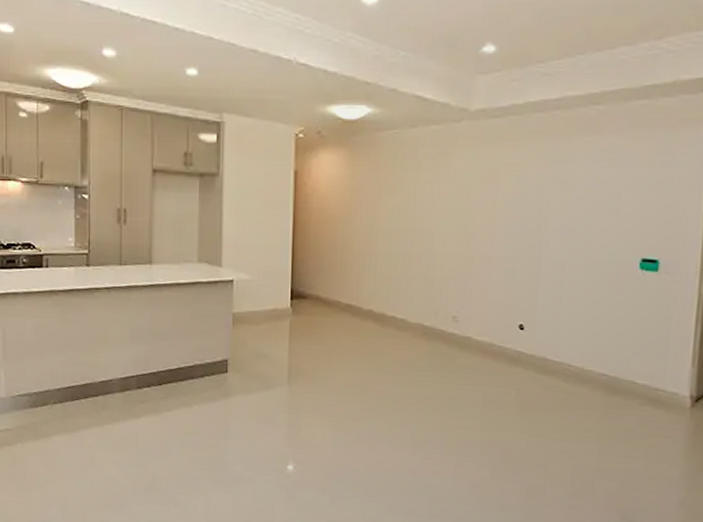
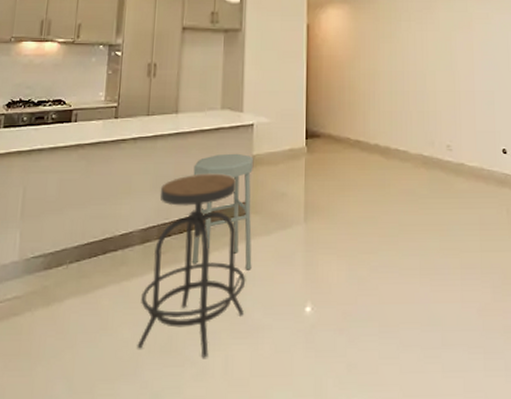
bar stool: none [122,328,227,500] -> present [137,173,246,358]
bar stool: none [170,309,234,432] -> present [191,153,254,281]

